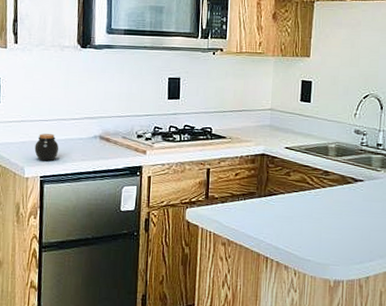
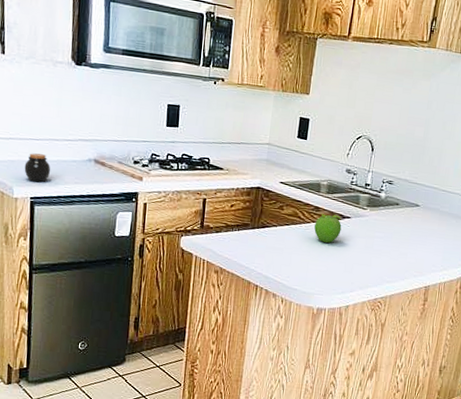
fruit: none [325,176,354,209] -> present [314,212,342,243]

